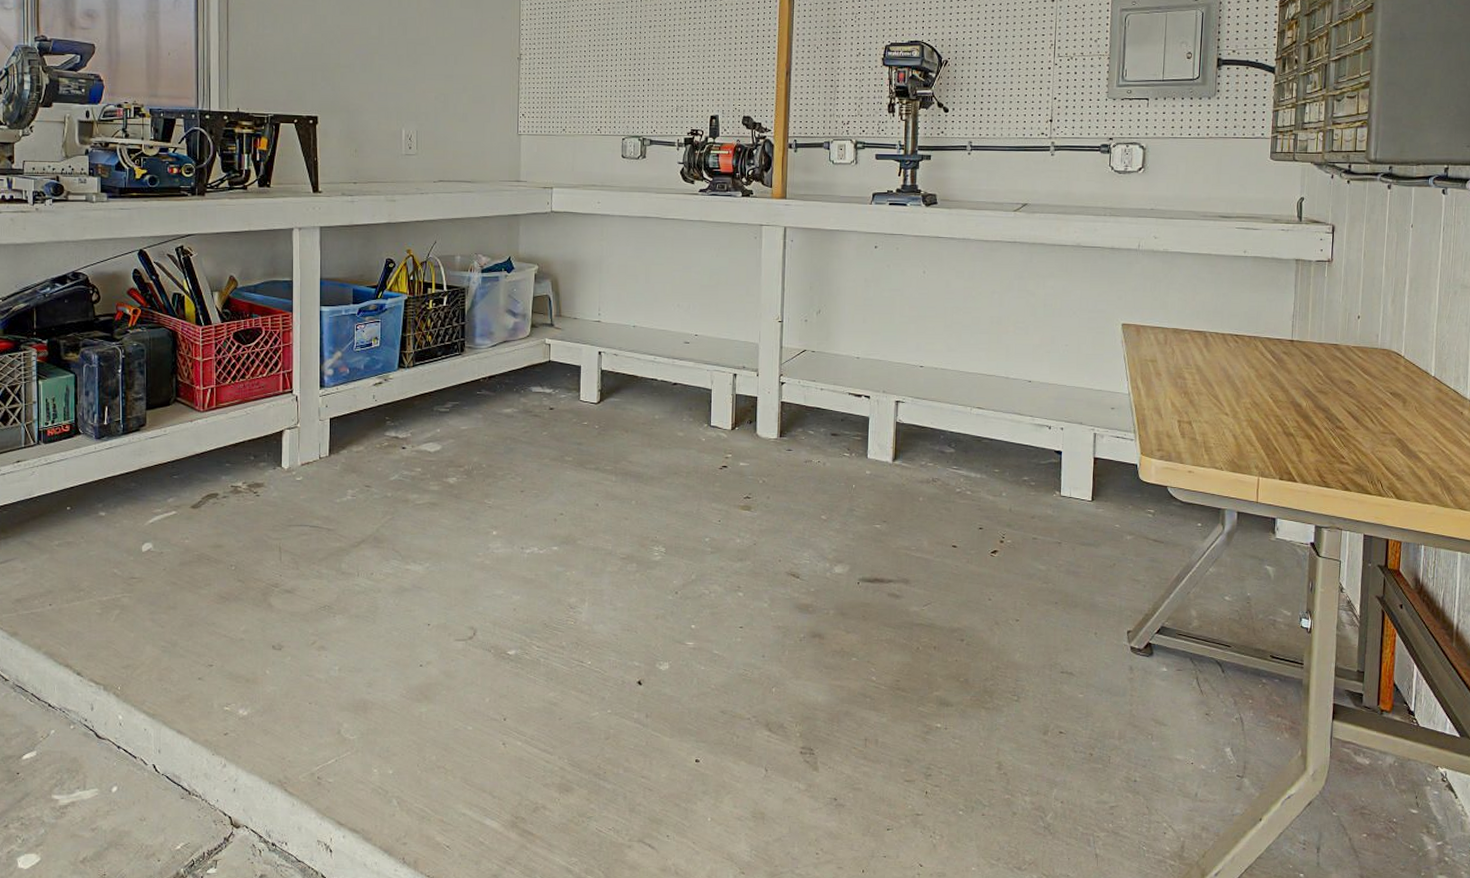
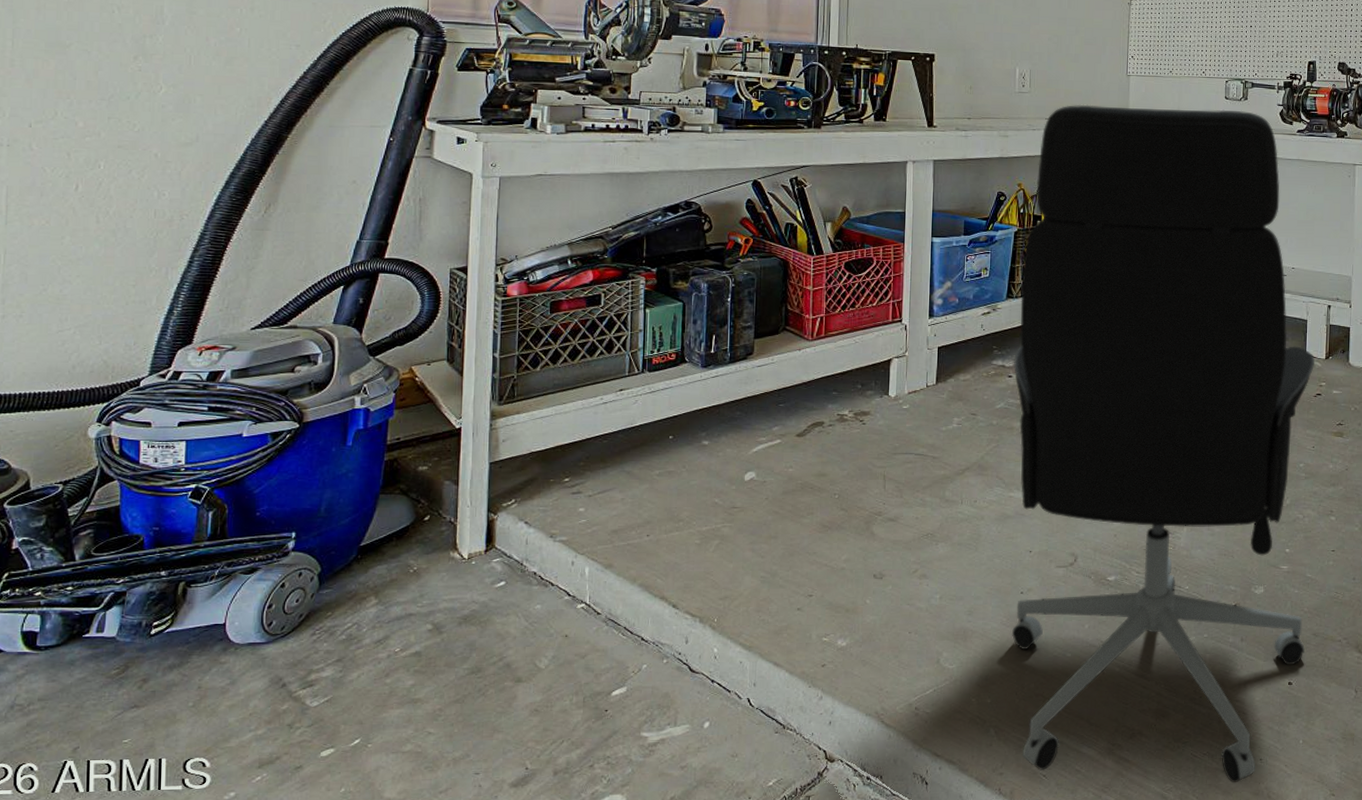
office chair: none [406,166,720,859] -> present [1011,104,1315,783]

